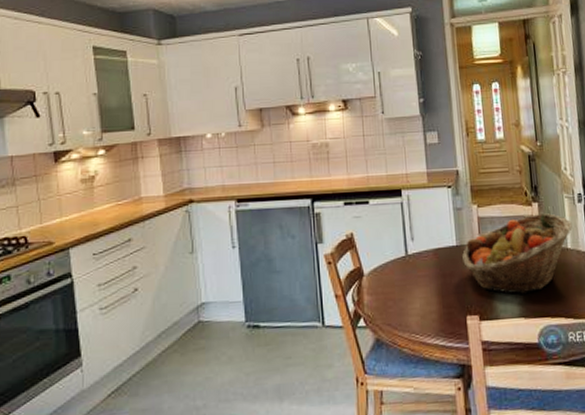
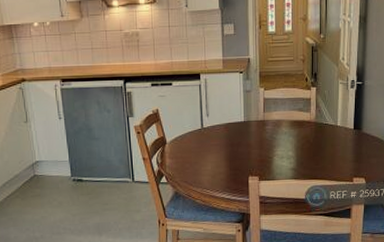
fruit basket: present [462,212,573,294] -> none [249,96,343,161]

